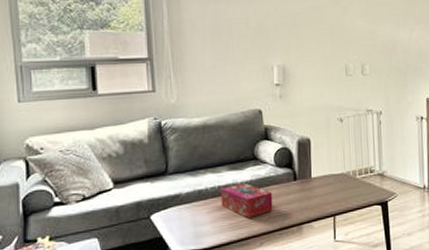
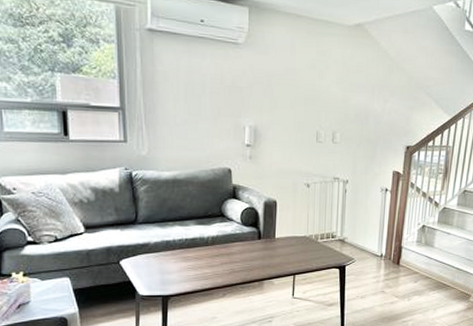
tissue box: present [220,183,273,219] -> none [187,237,237,271]

